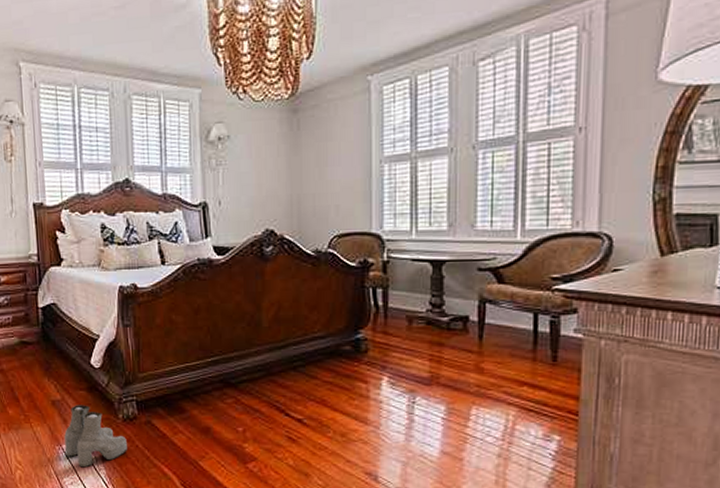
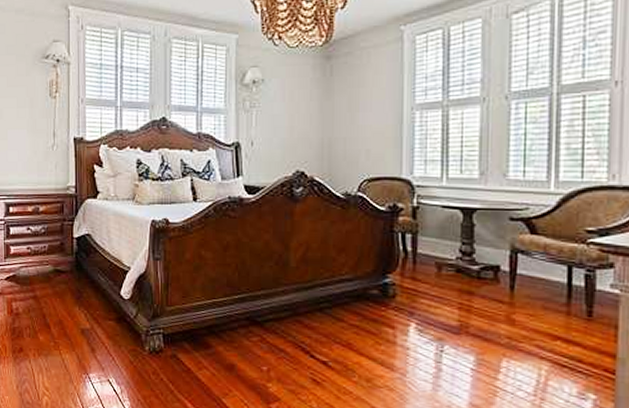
boots: present [64,405,127,468] -> none [91,334,152,398]

